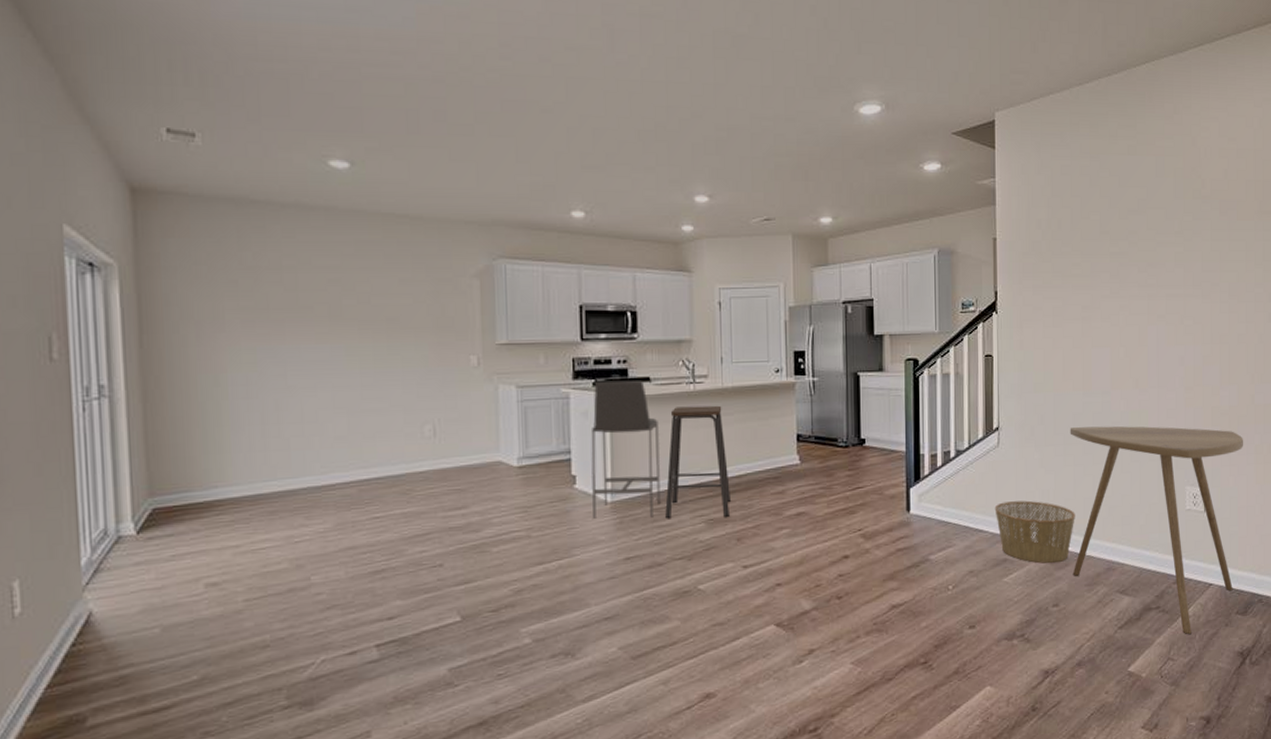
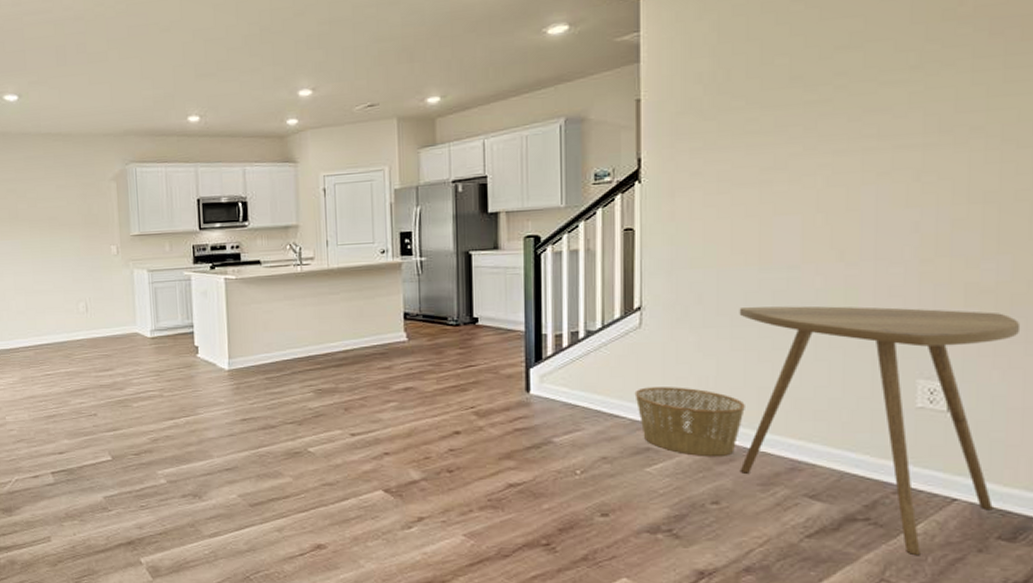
bar stool: present [590,380,661,519] -> none [209,263,272,385]
bar stool: present [665,405,732,519] -> none [276,285,339,389]

